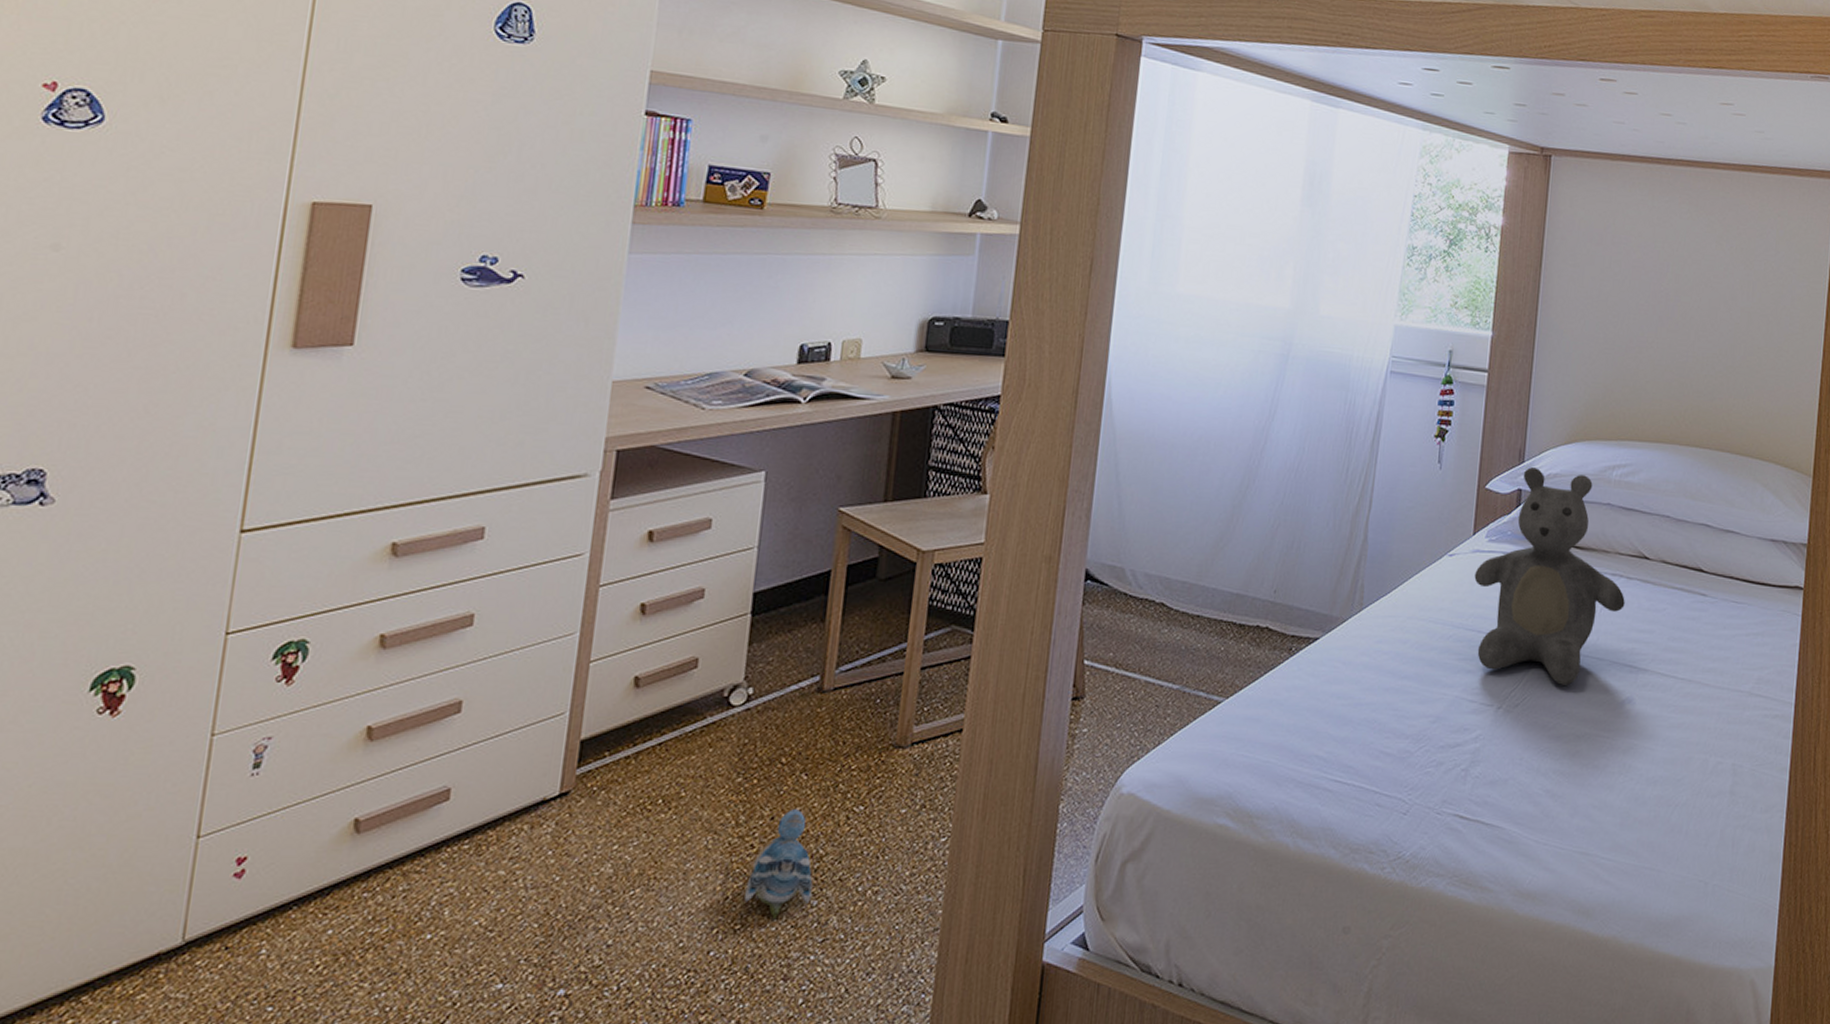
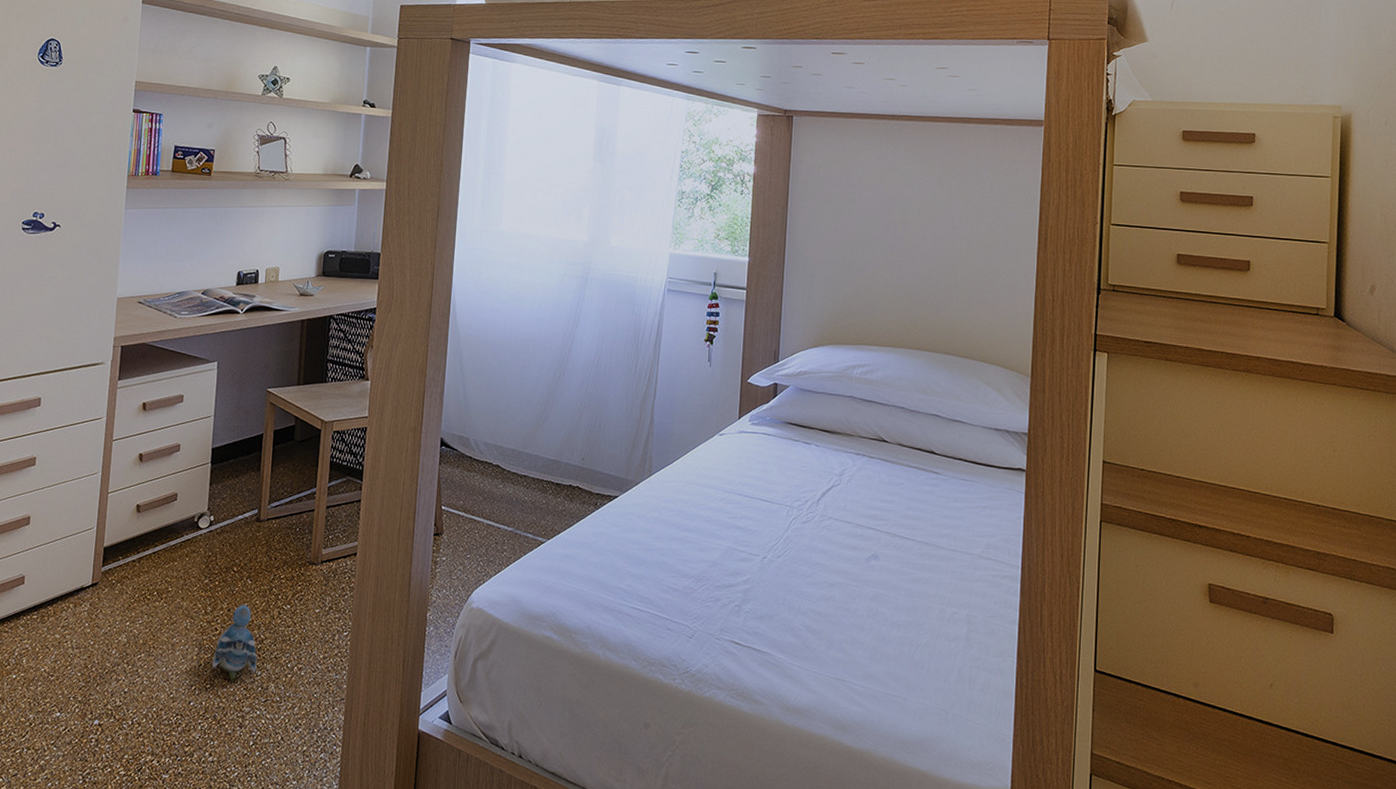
teddy bear: present [1474,467,1625,685] -> none [740,366,868,542]

